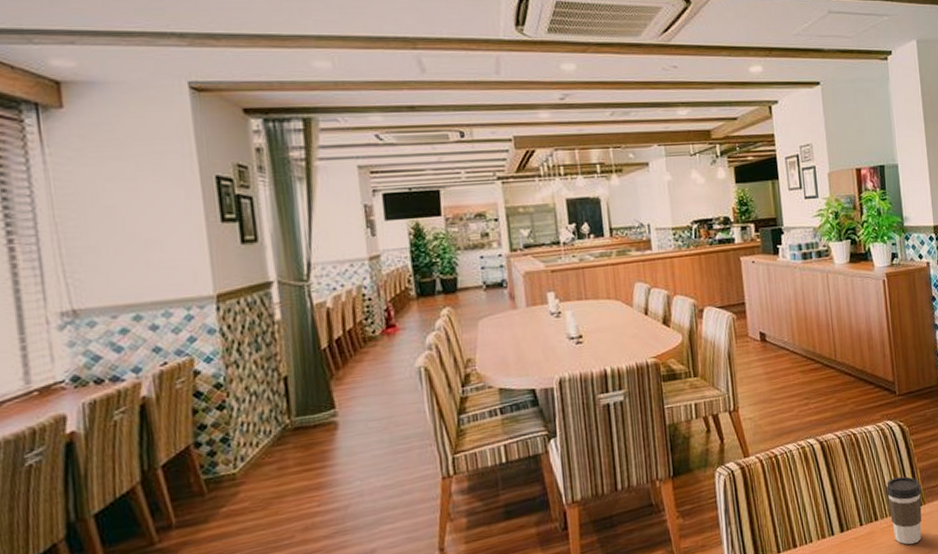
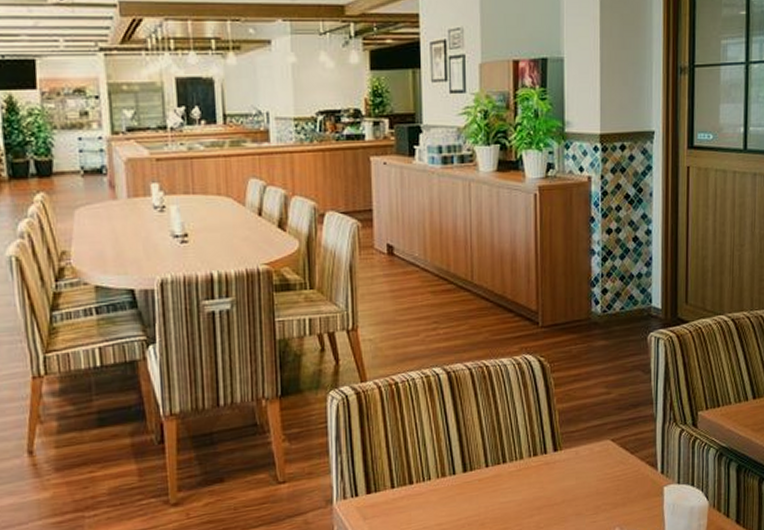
coffee cup: present [886,476,922,545] -> none [518,417,558,492]

